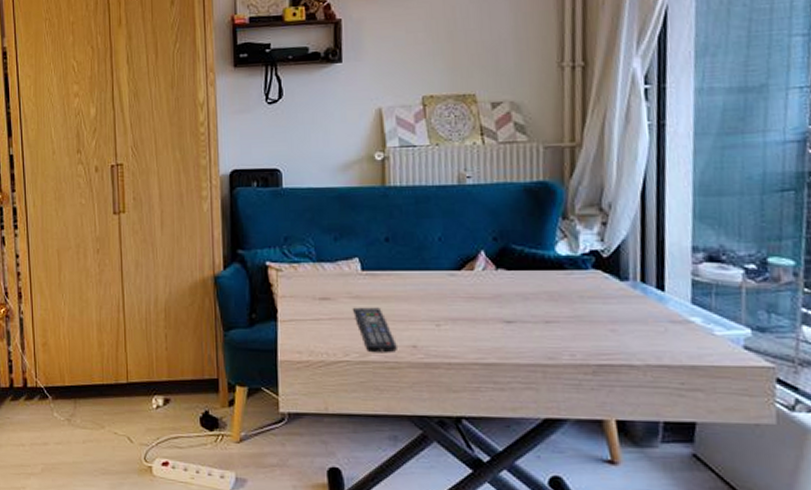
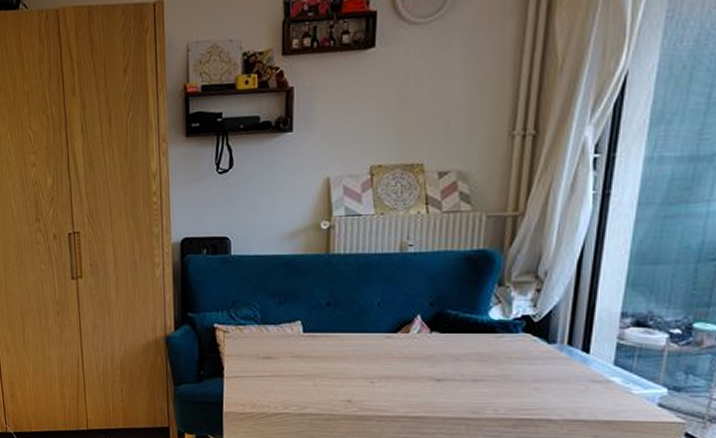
remote control: present [352,307,397,353] -> none [293,366,333,407]

